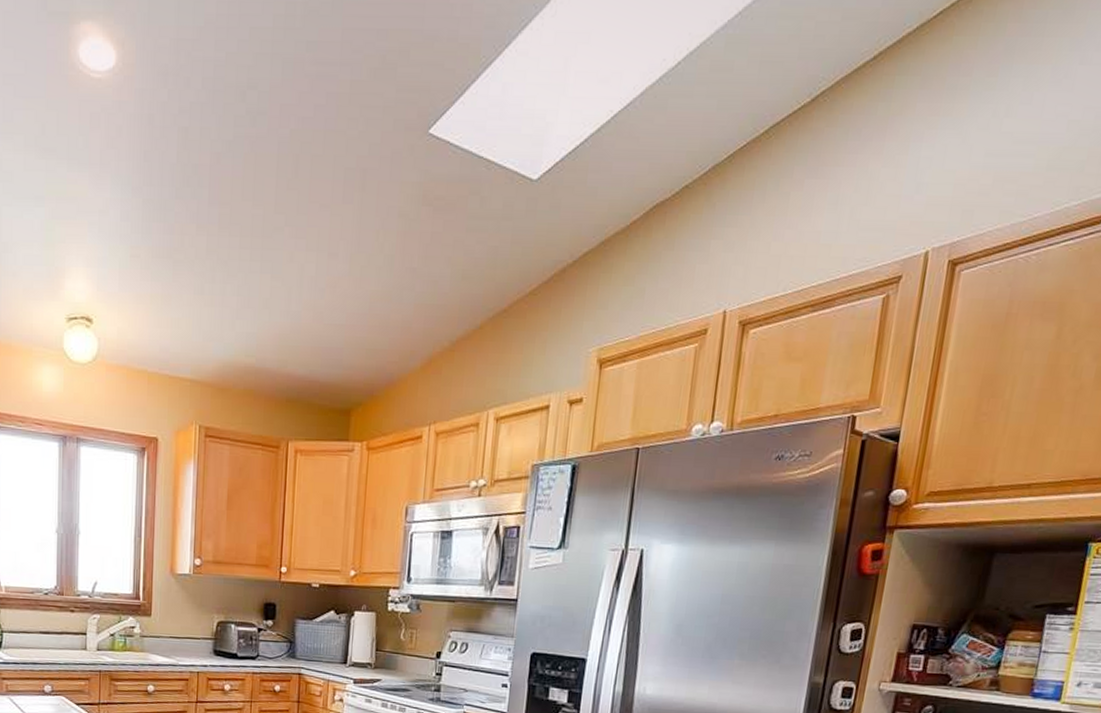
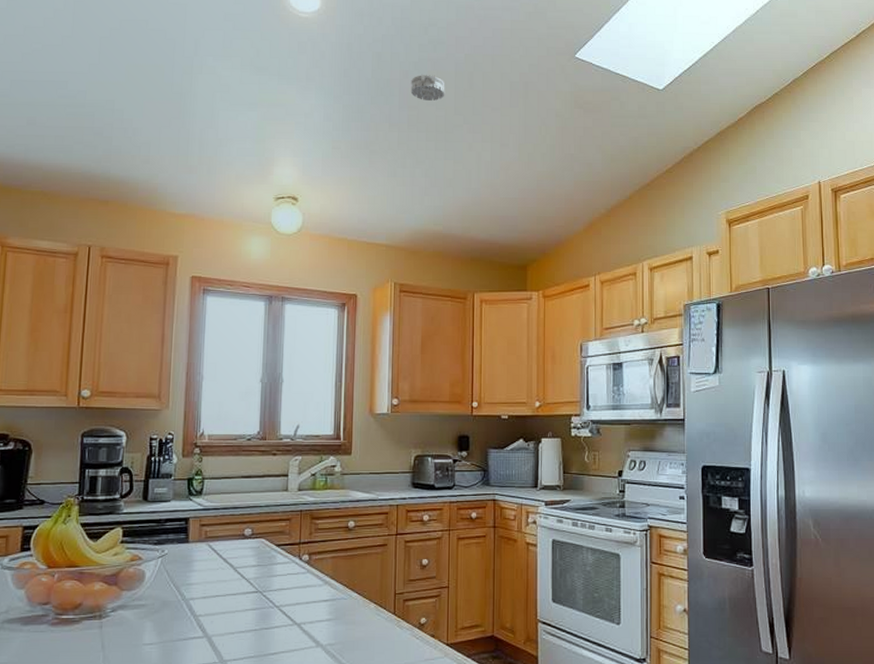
smoke detector: none [223,157,265,194] -> present [410,74,445,101]

